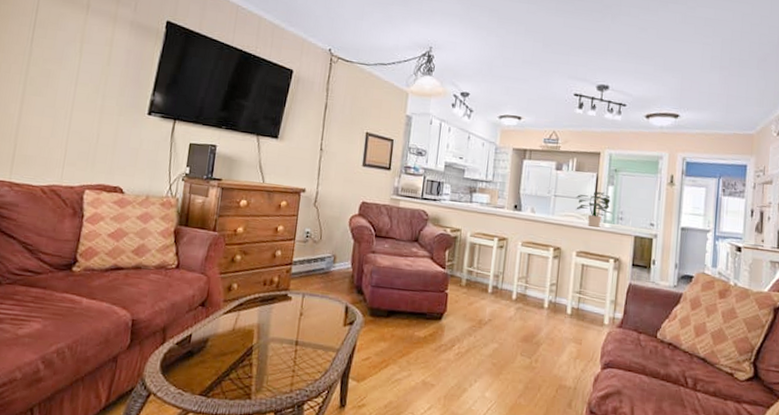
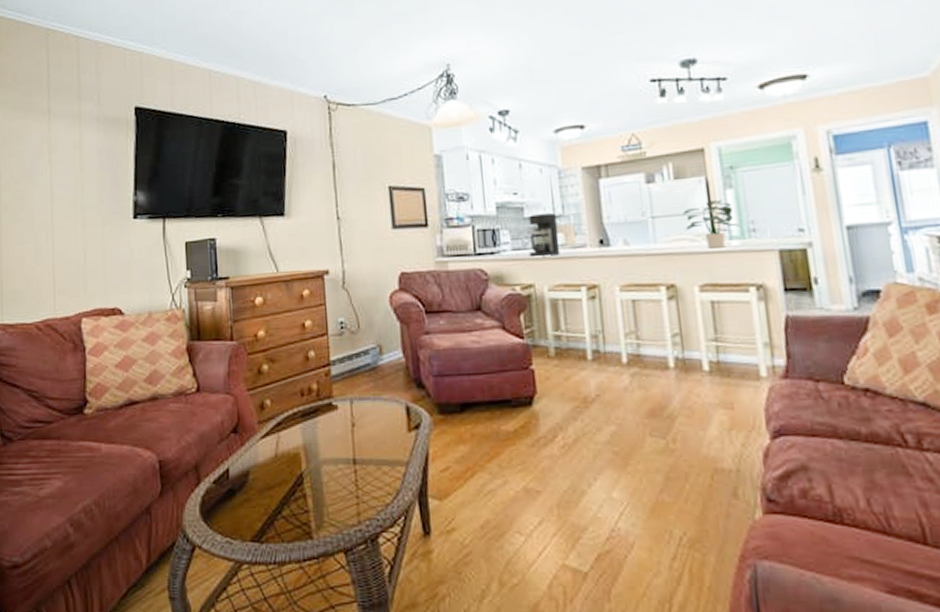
coffee maker: none [462,176,488,211] -> present [529,213,560,258]

